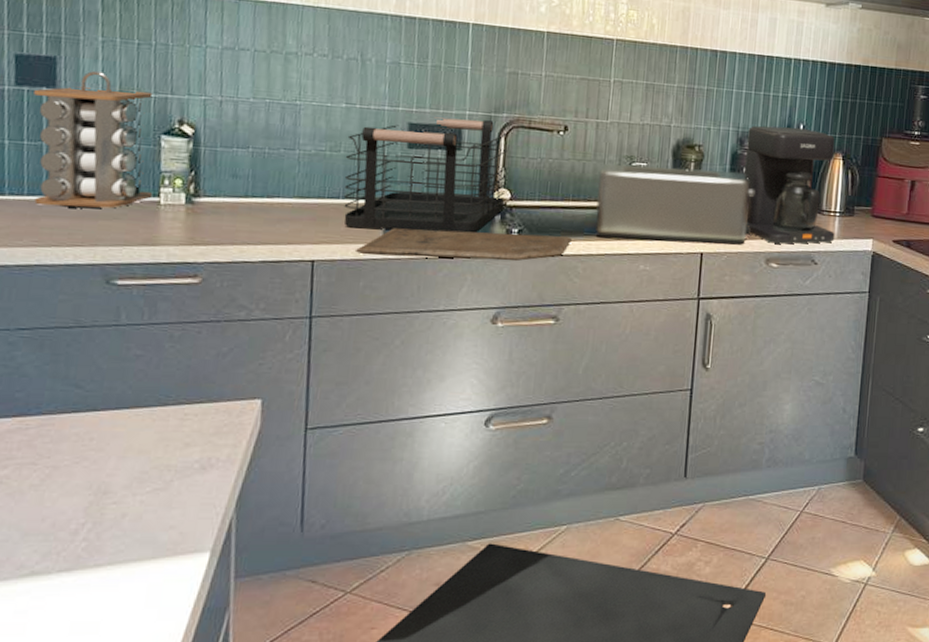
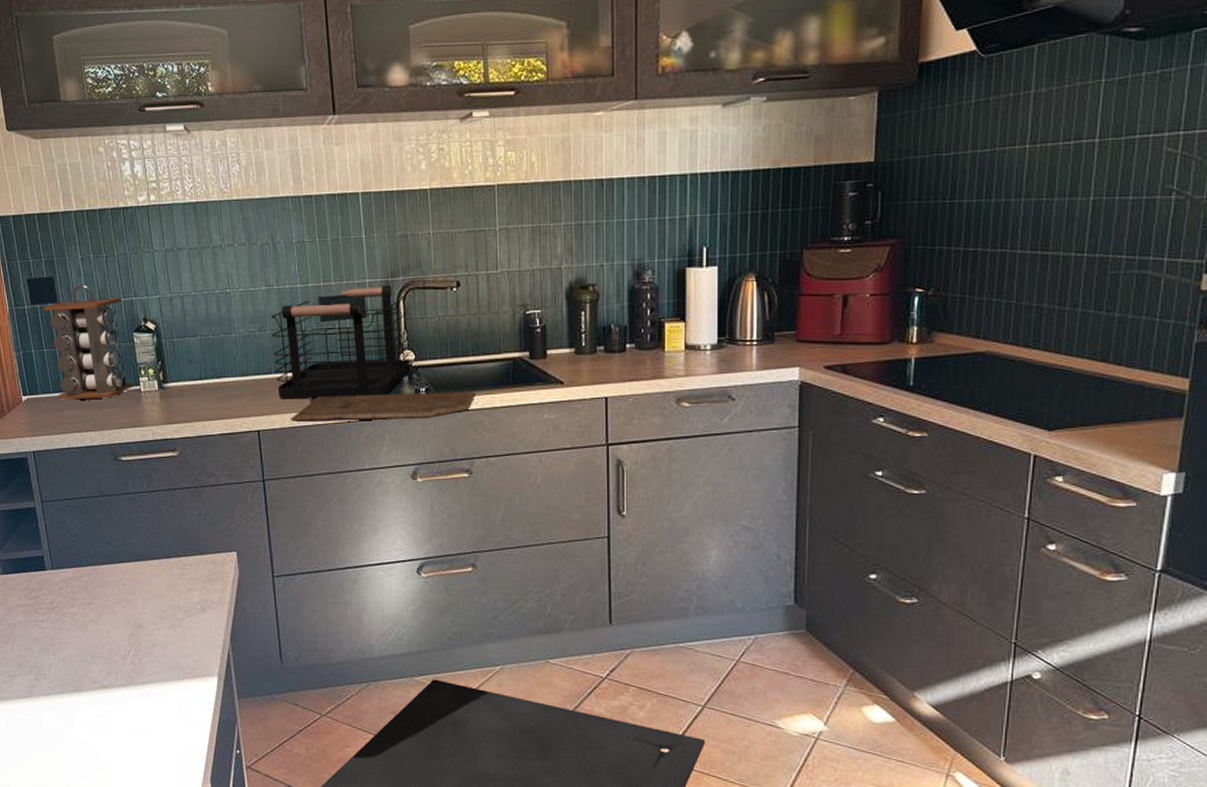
toaster: present [595,163,755,245] -> none [494,308,658,390]
coffee maker: present [745,126,835,244] -> none [645,251,753,381]

